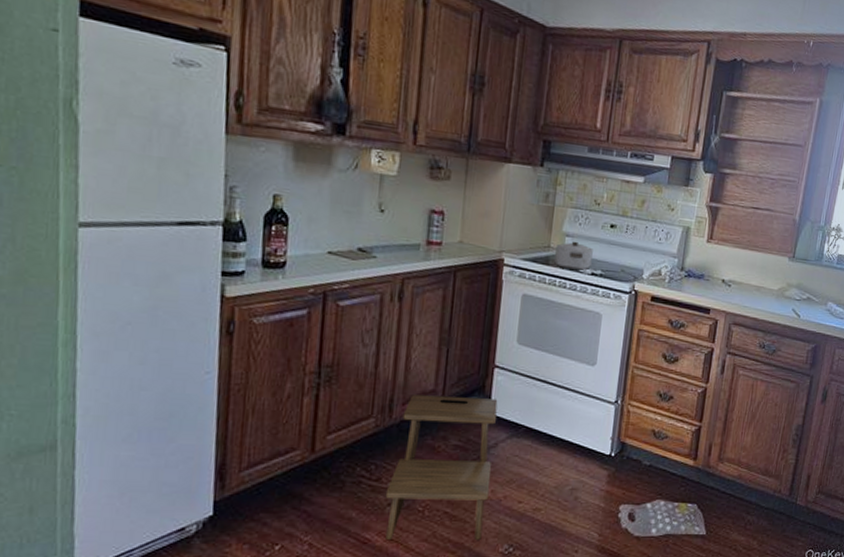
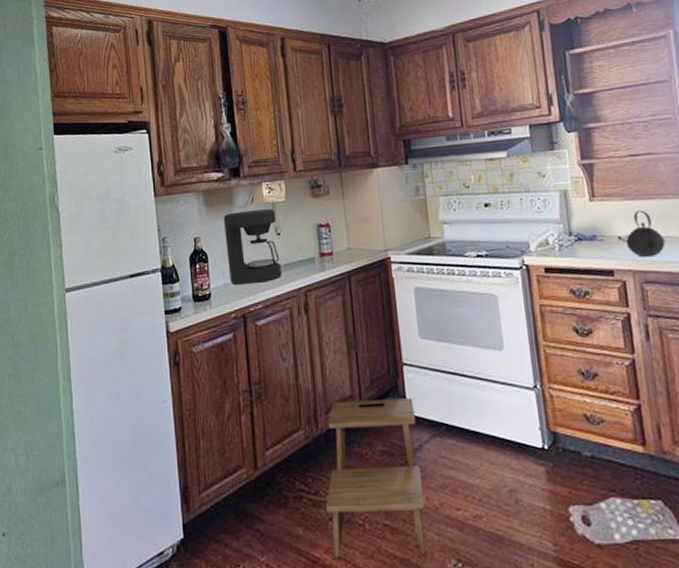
coffee maker: none [313,175,383,261] -> present [223,209,282,286]
cooking pot: present [554,241,593,270] -> none [436,226,475,256]
kettle: none [727,259,760,303] -> present [626,210,666,258]

